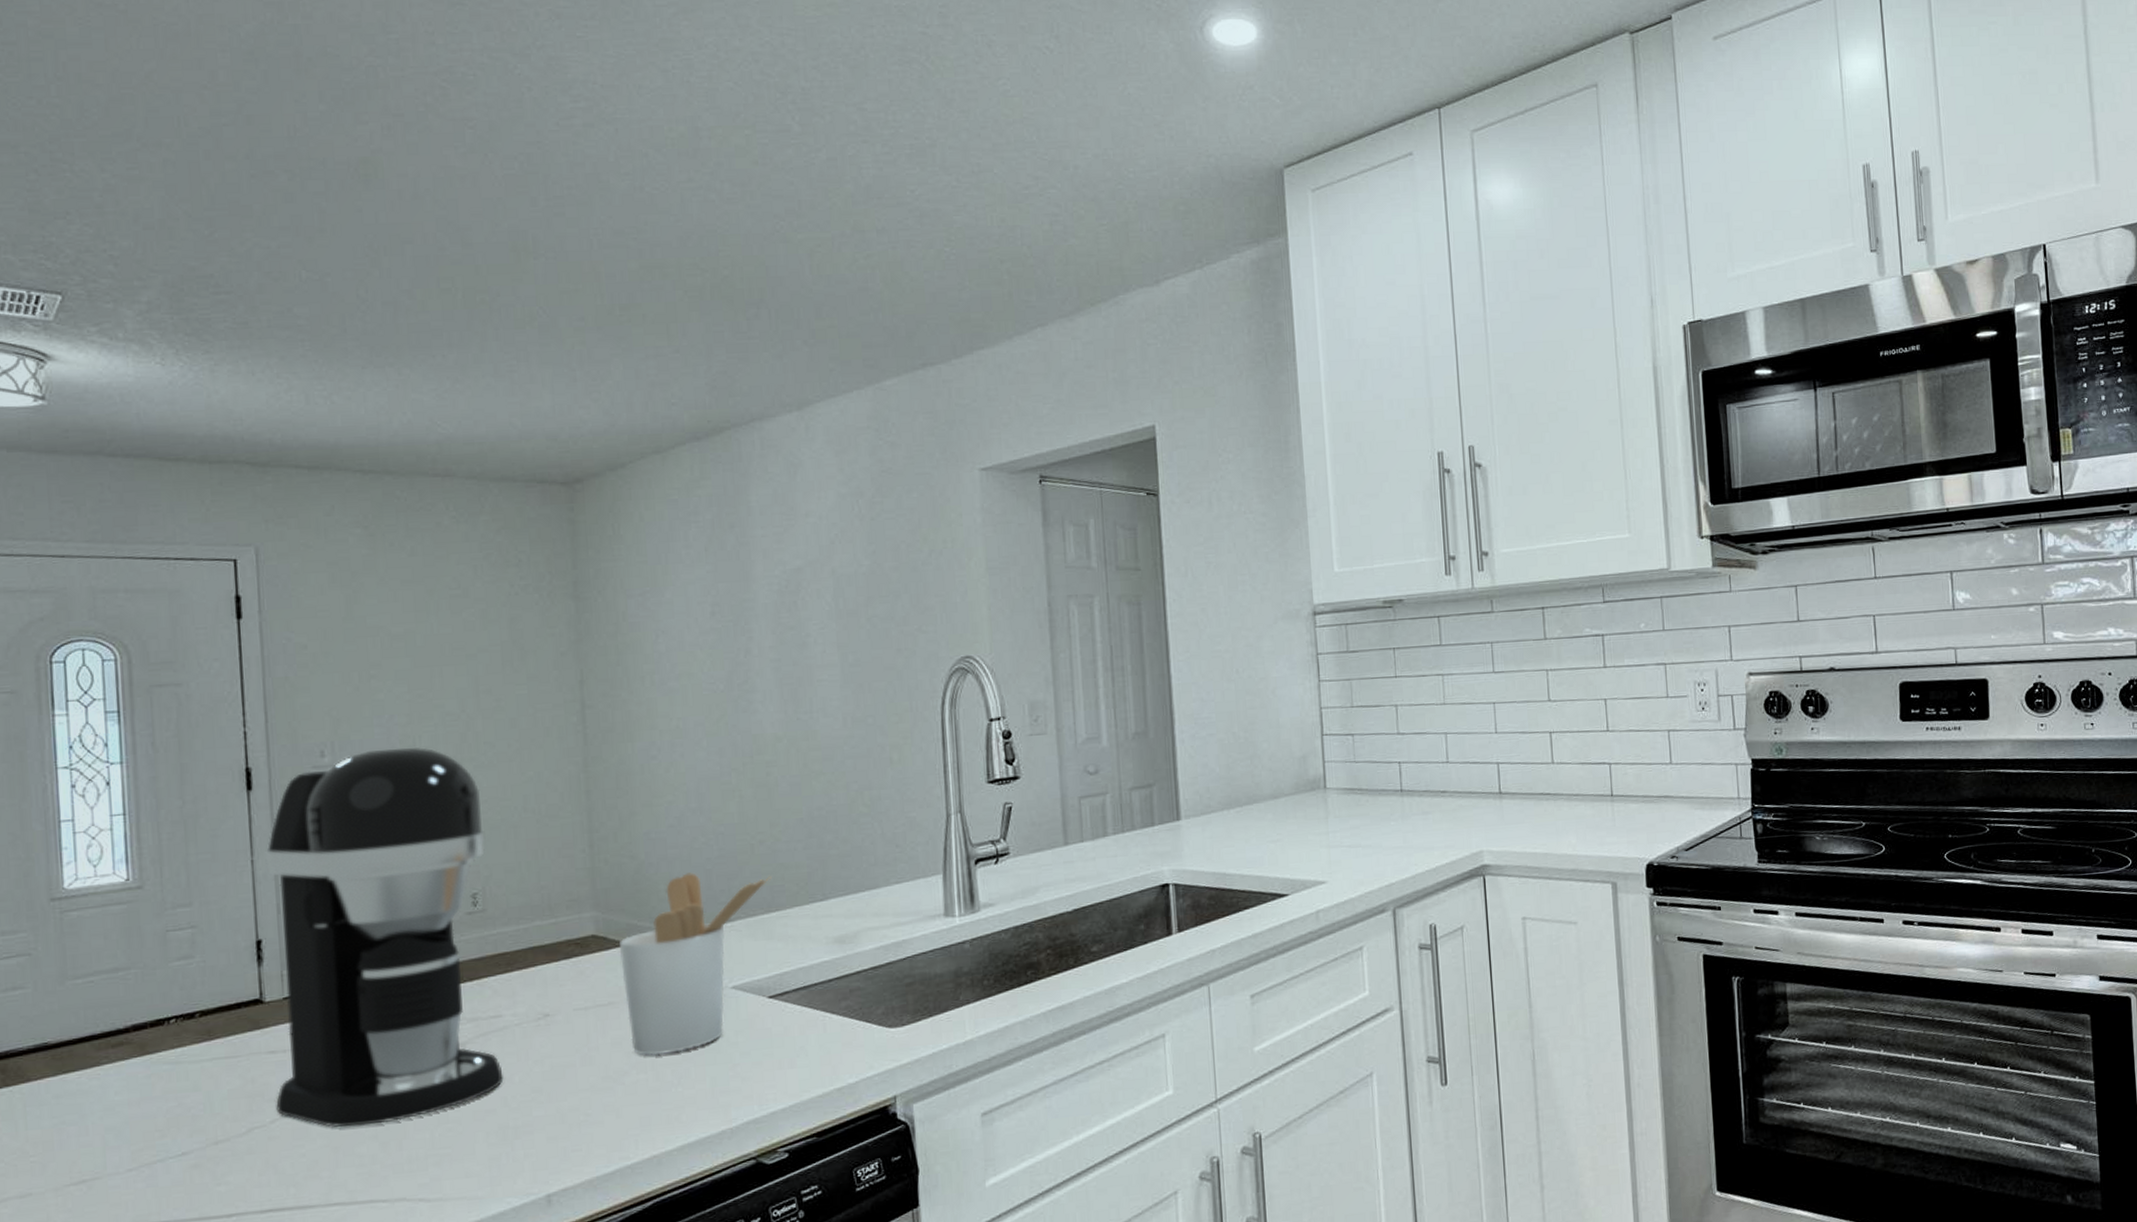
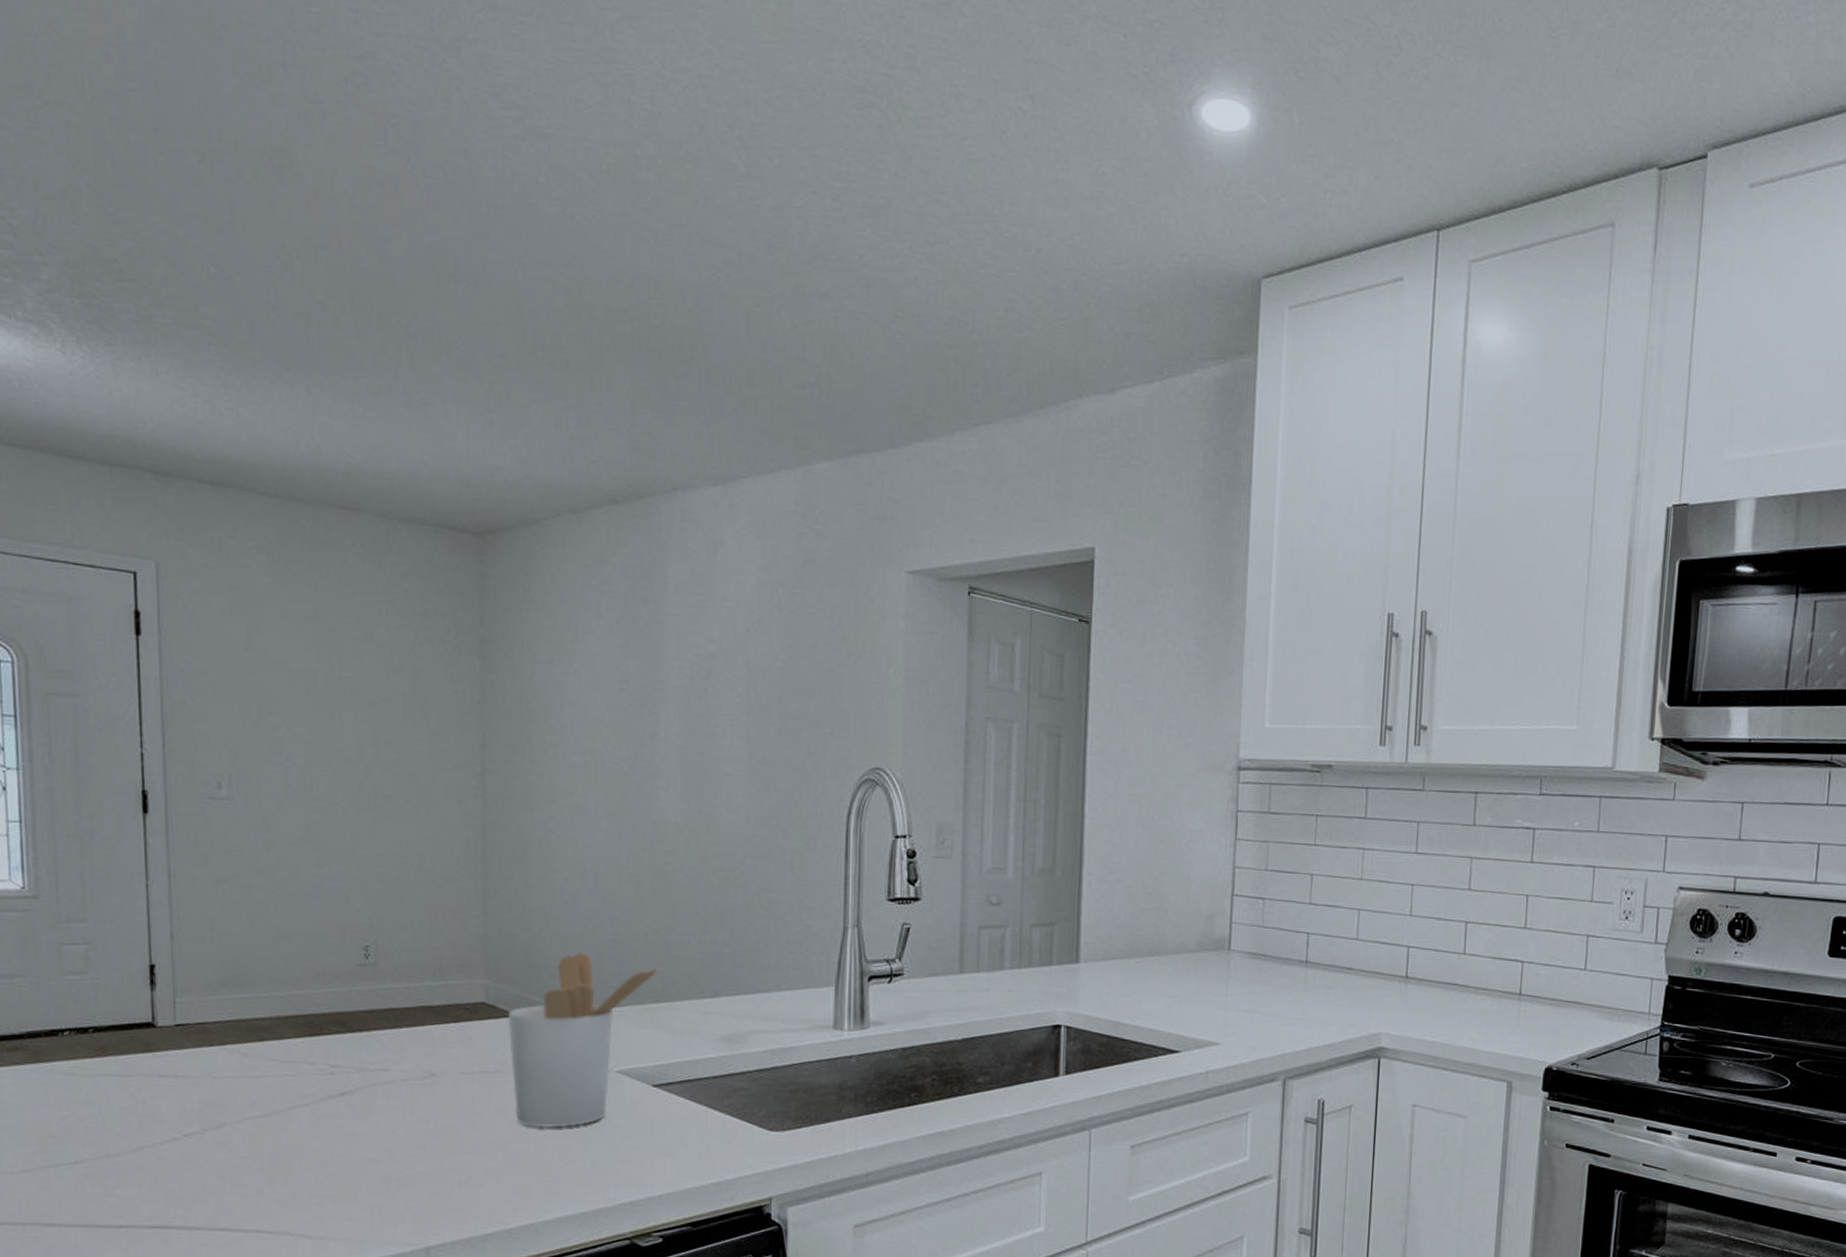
coffee maker: present [265,747,504,1127] -> none [160,787,388,1159]

